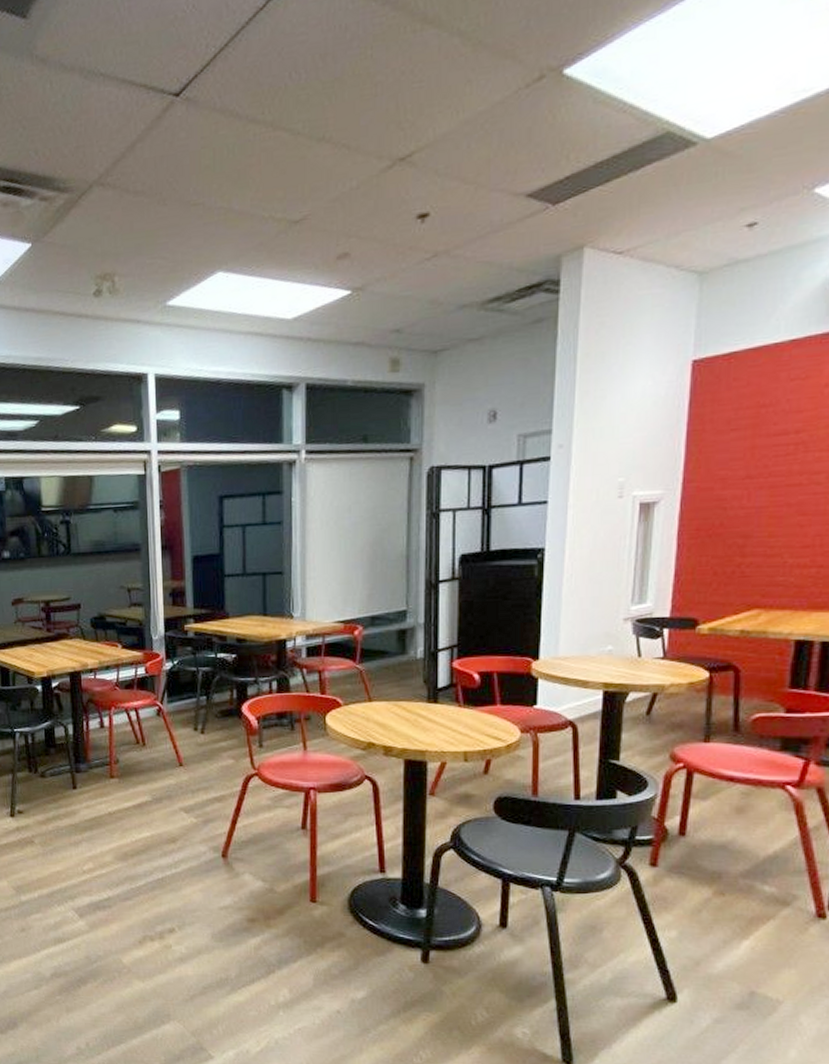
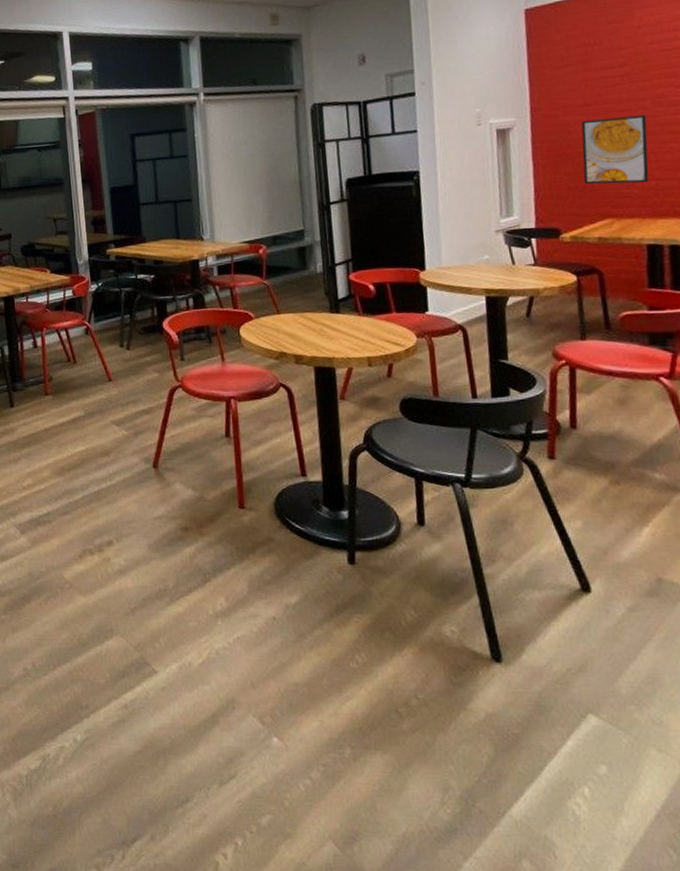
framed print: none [733,491,819,570] -> present [581,115,649,185]

